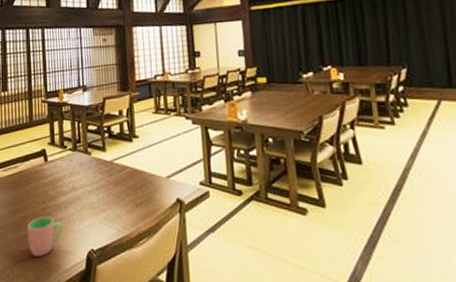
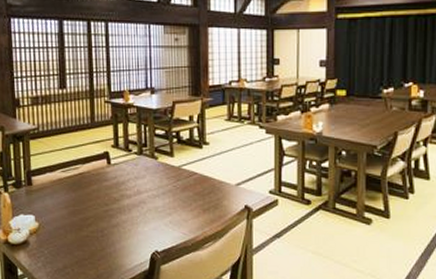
cup: present [27,217,63,256] -> none [89,218,126,256]

